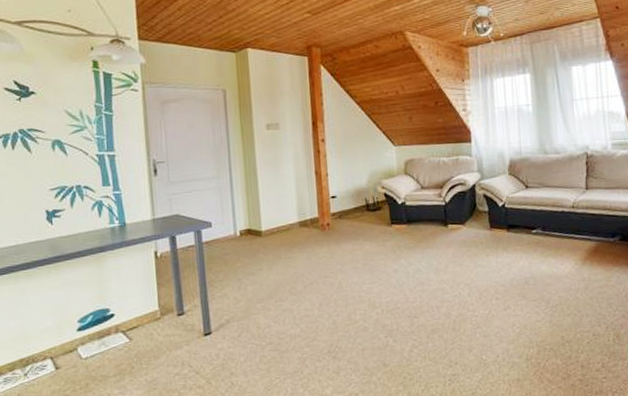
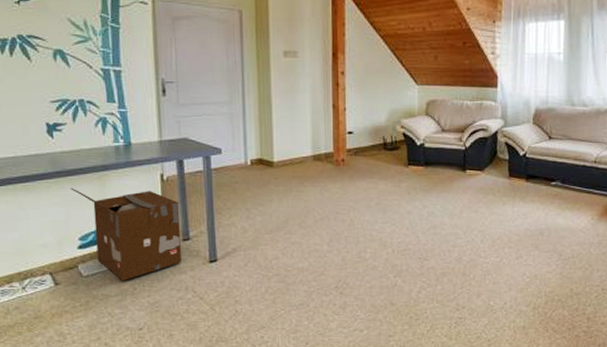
cardboard box: none [69,268,177,360] -> present [70,187,181,281]

